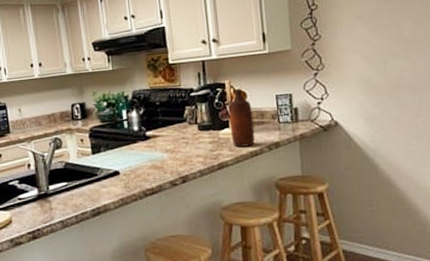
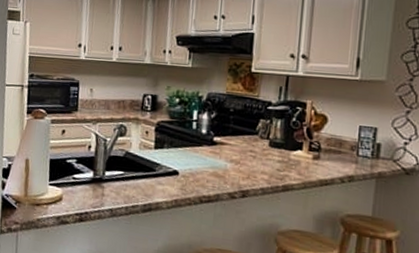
bottle: present [229,88,255,148] -> none [302,111,331,174]

